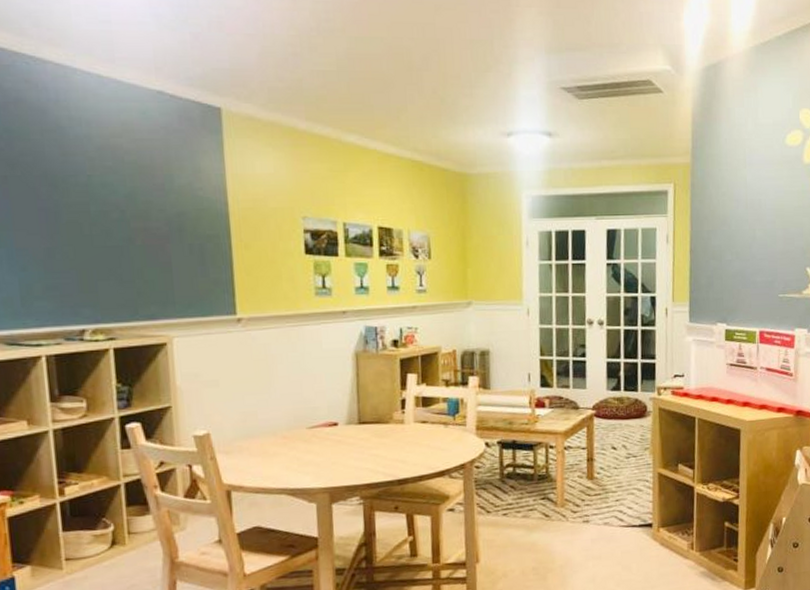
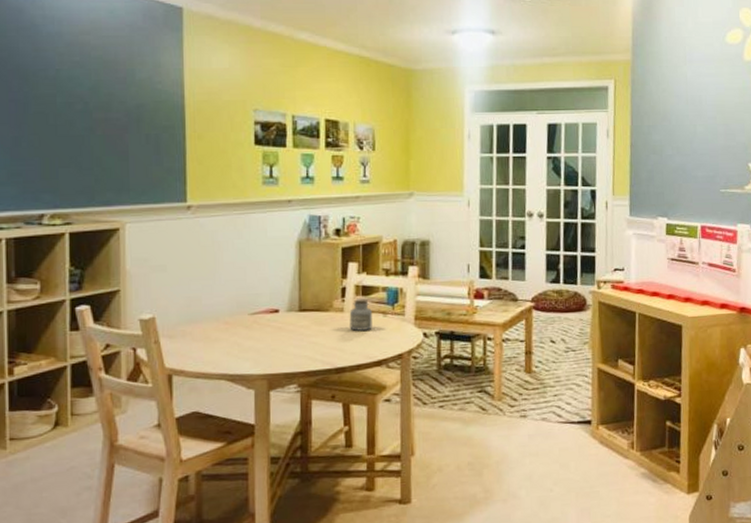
jar: none [410,410,434,442] -> present [349,298,372,331]

